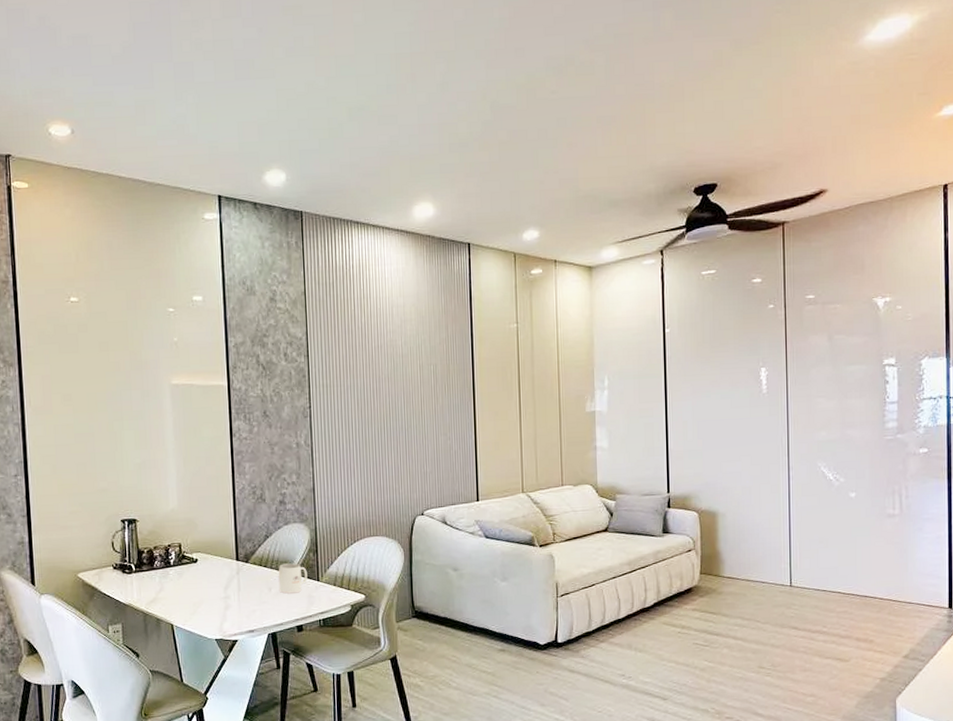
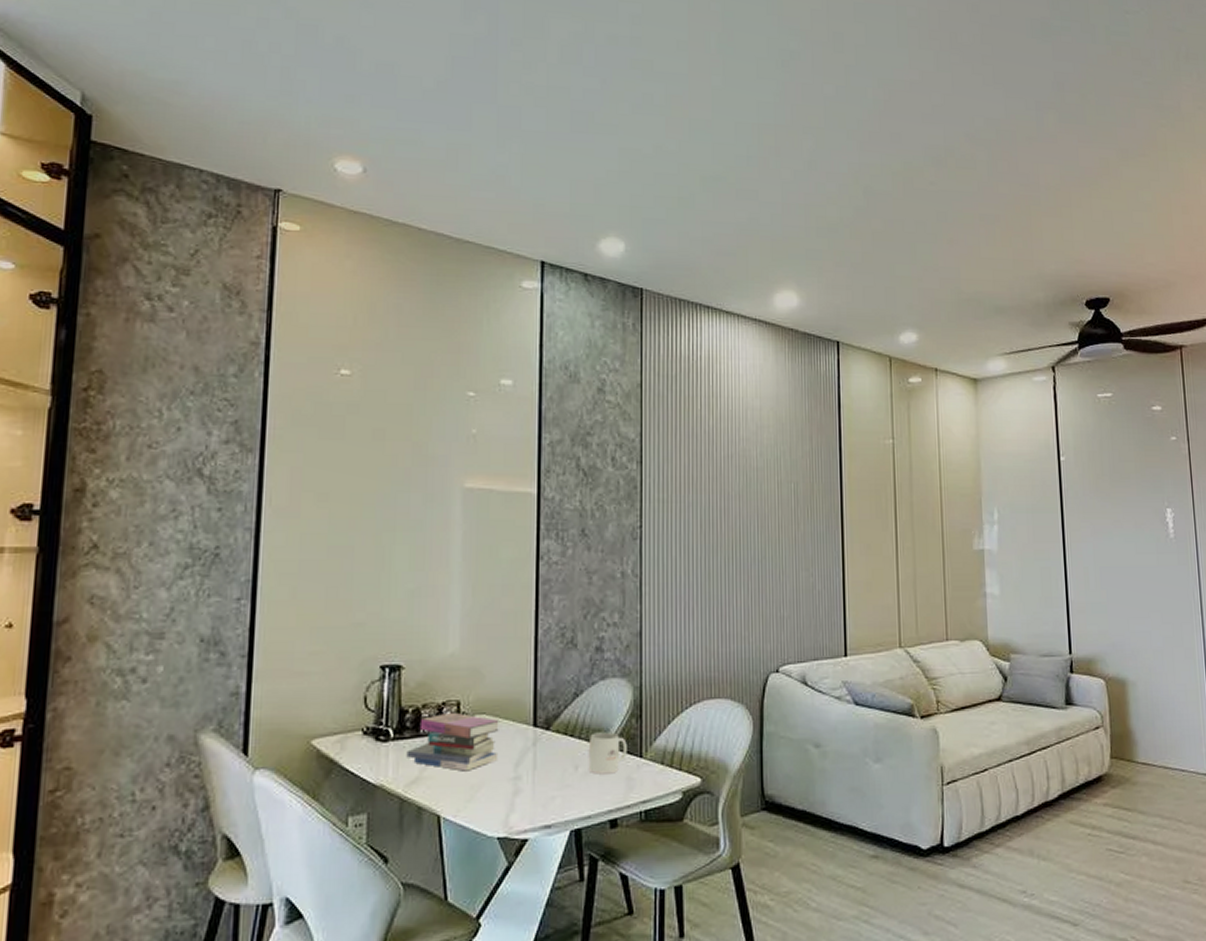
books: none [145,551,212,594] -> present [406,712,499,772]

